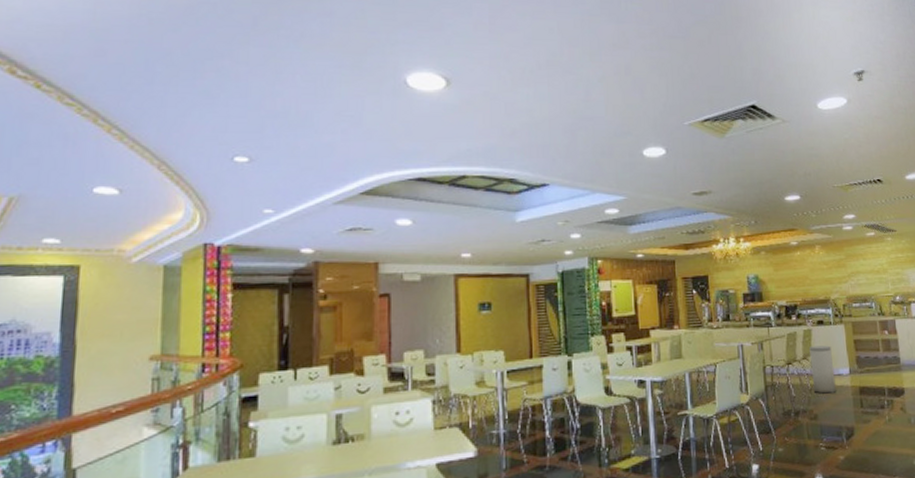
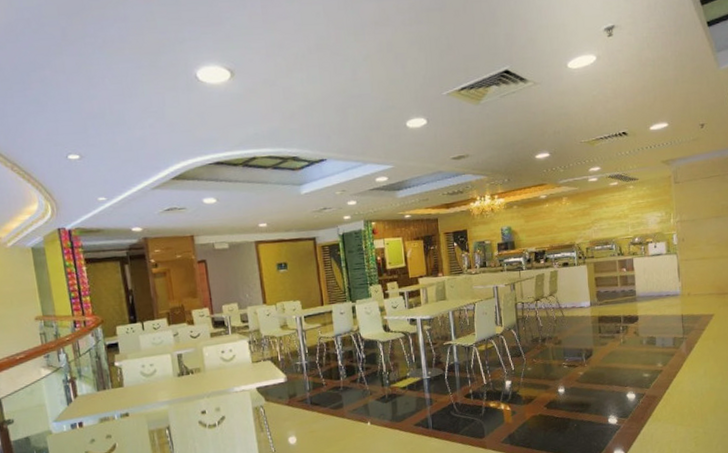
pedal bin: present [808,345,836,394] -> none [554,283,578,324]

